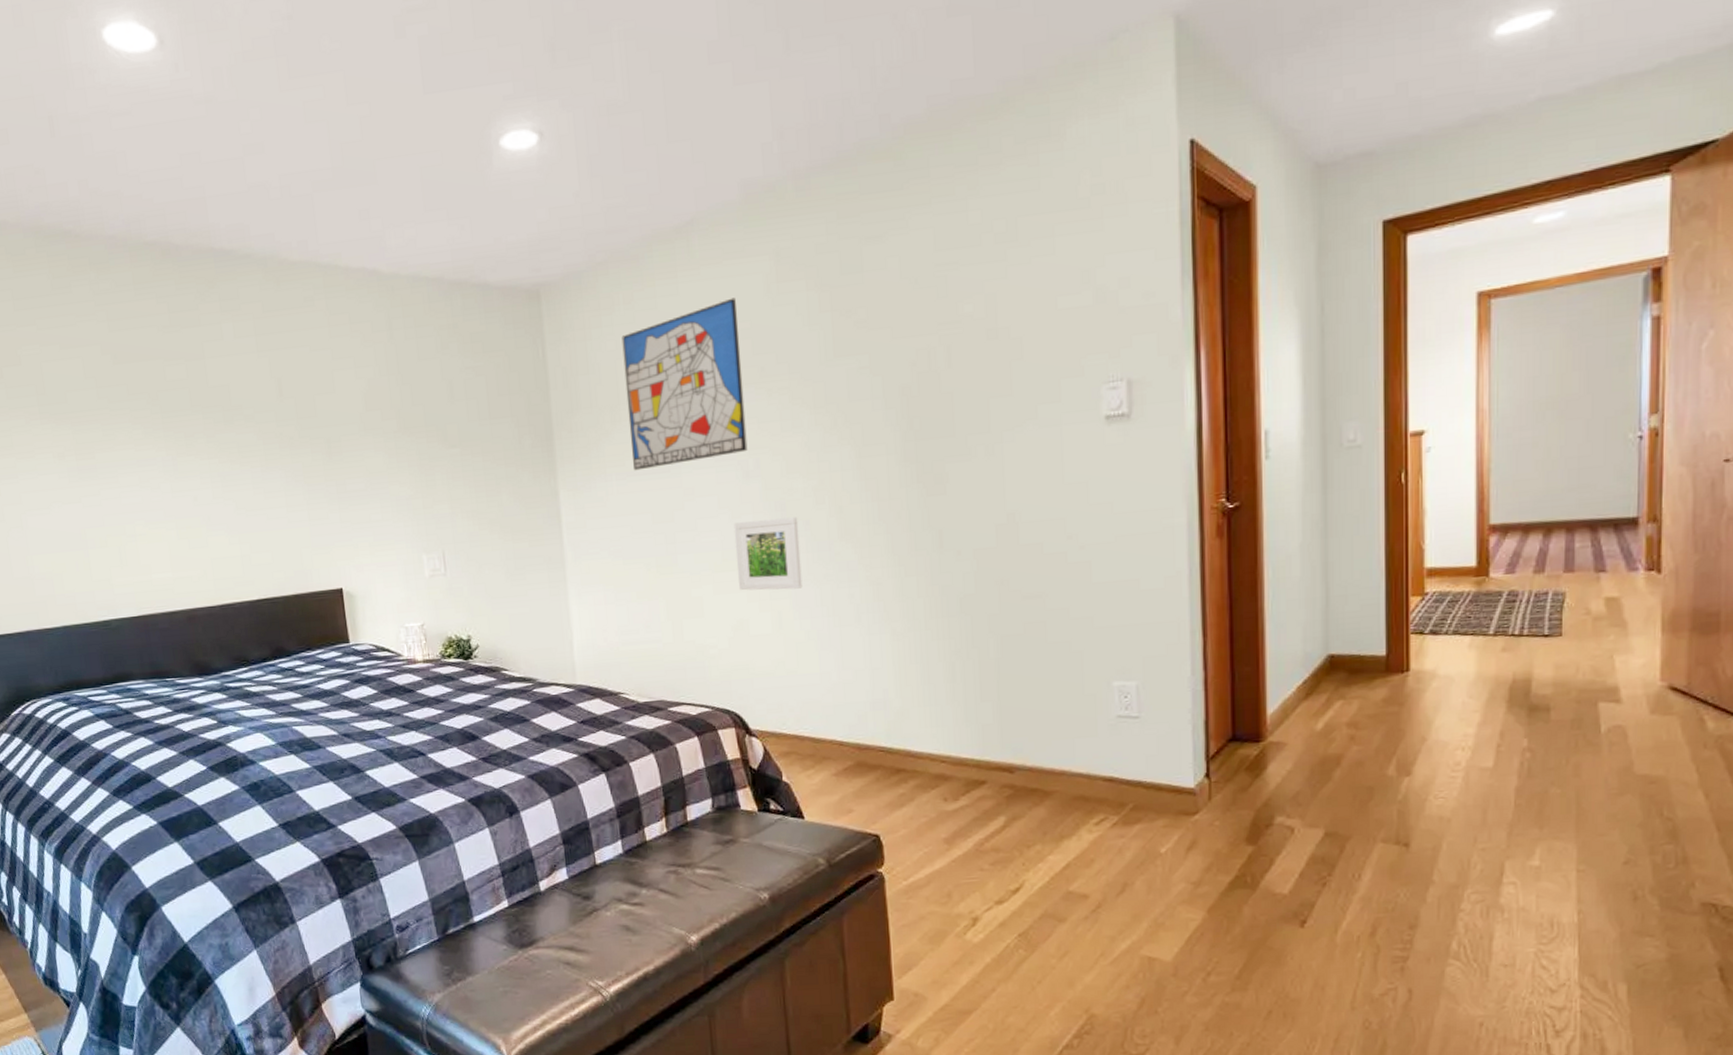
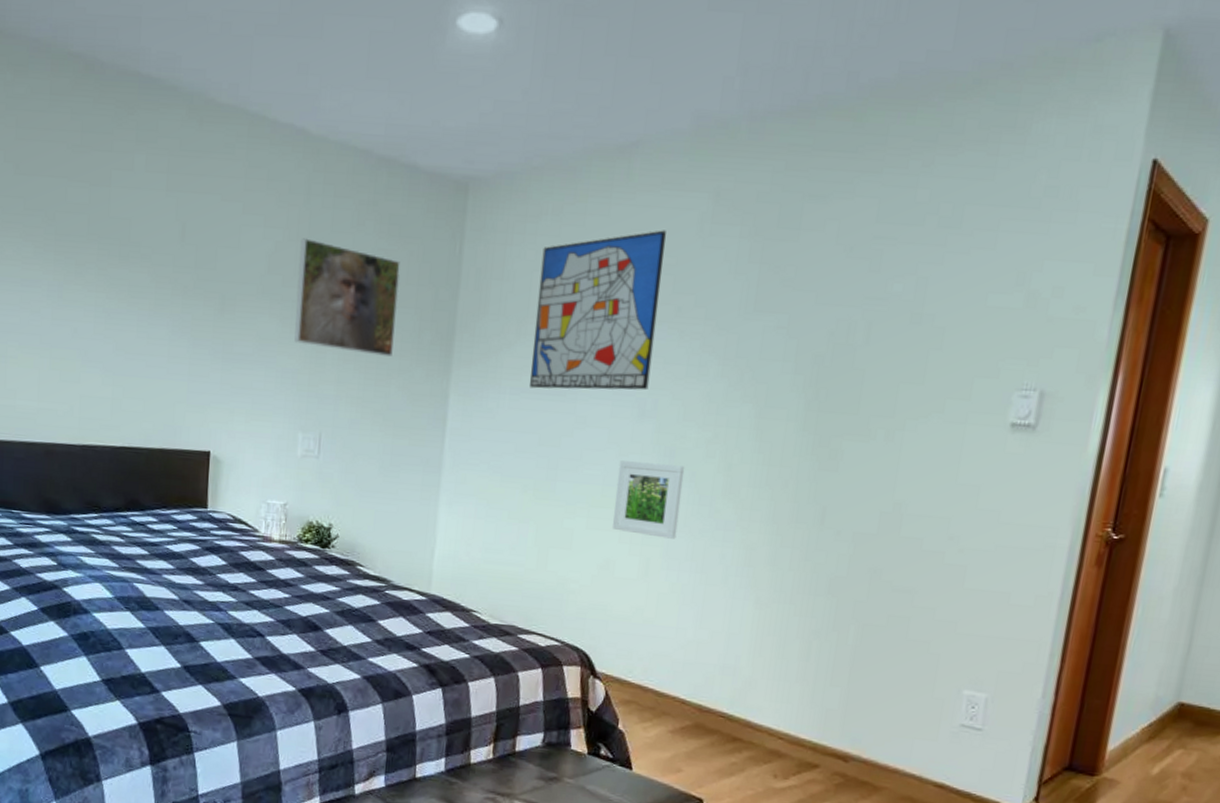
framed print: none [391,370,498,471] -> present [294,238,401,357]

